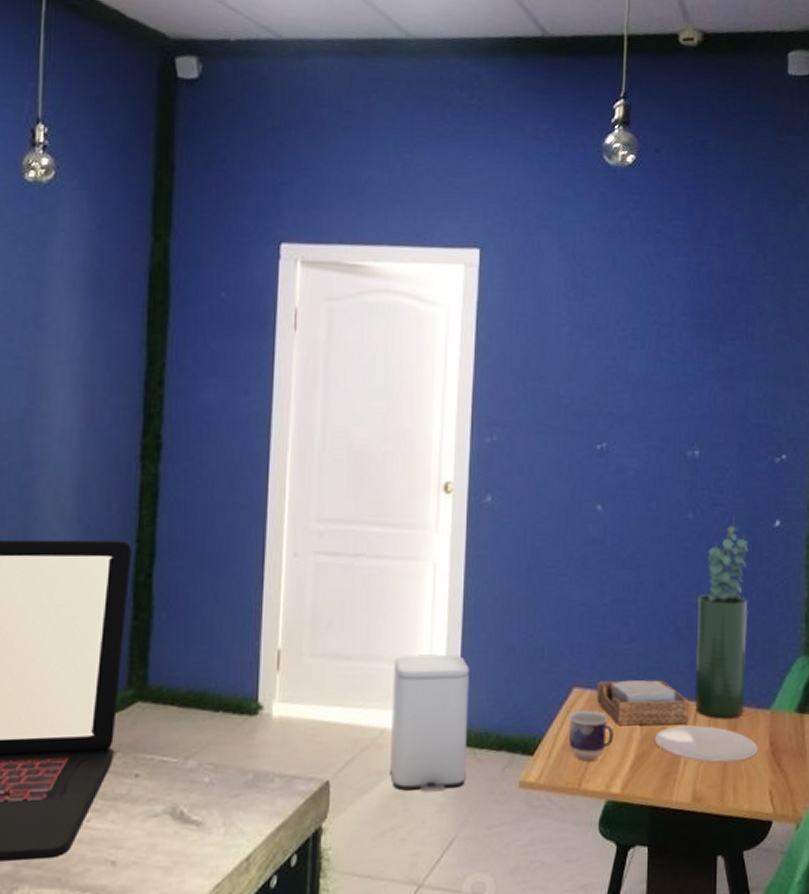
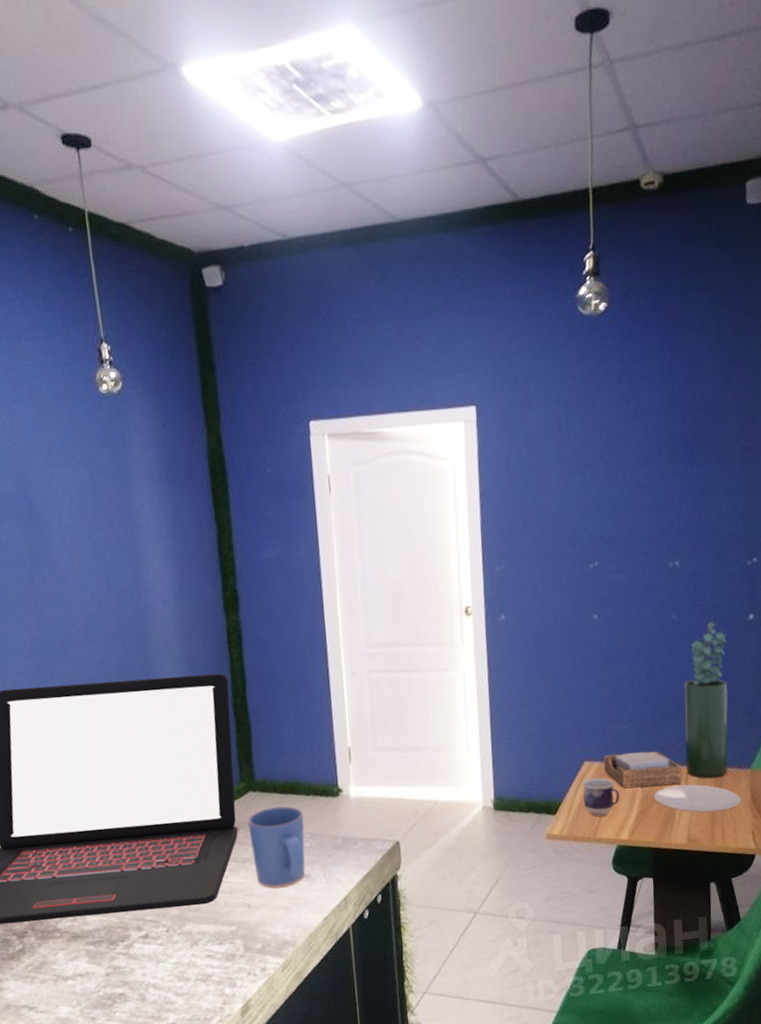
mug: none [128,723,207,839] -> present [248,806,306,888]
pedal bin: present [390,654,469,793] -> none [438,742,504,846]

